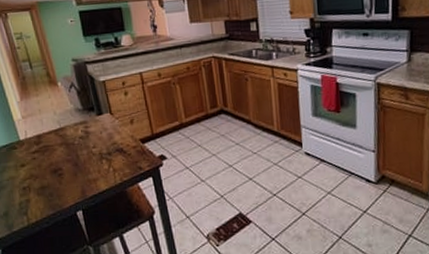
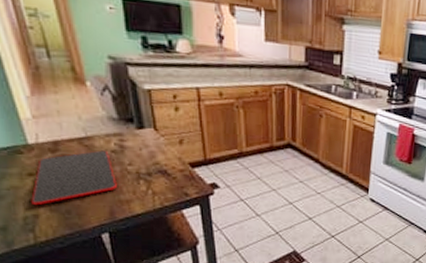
cutting board: none [24,137,86,192] -> present [31,150,117,206]

